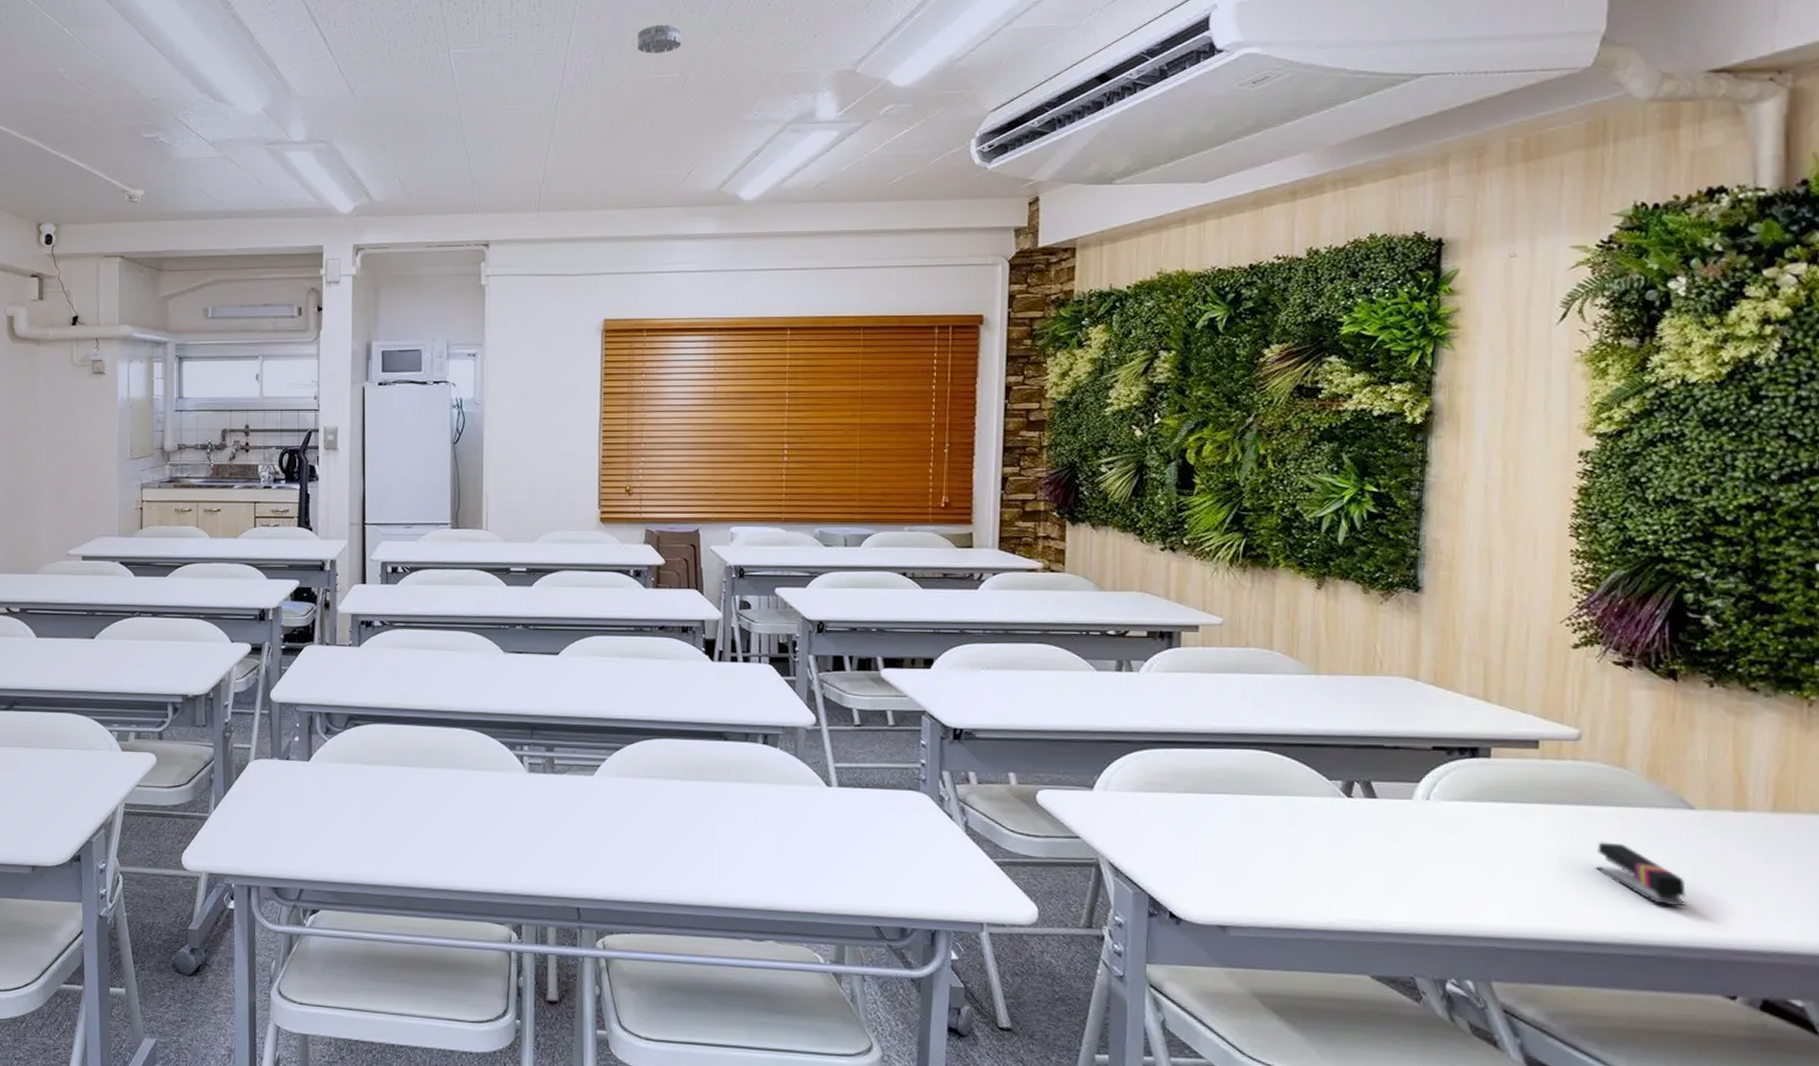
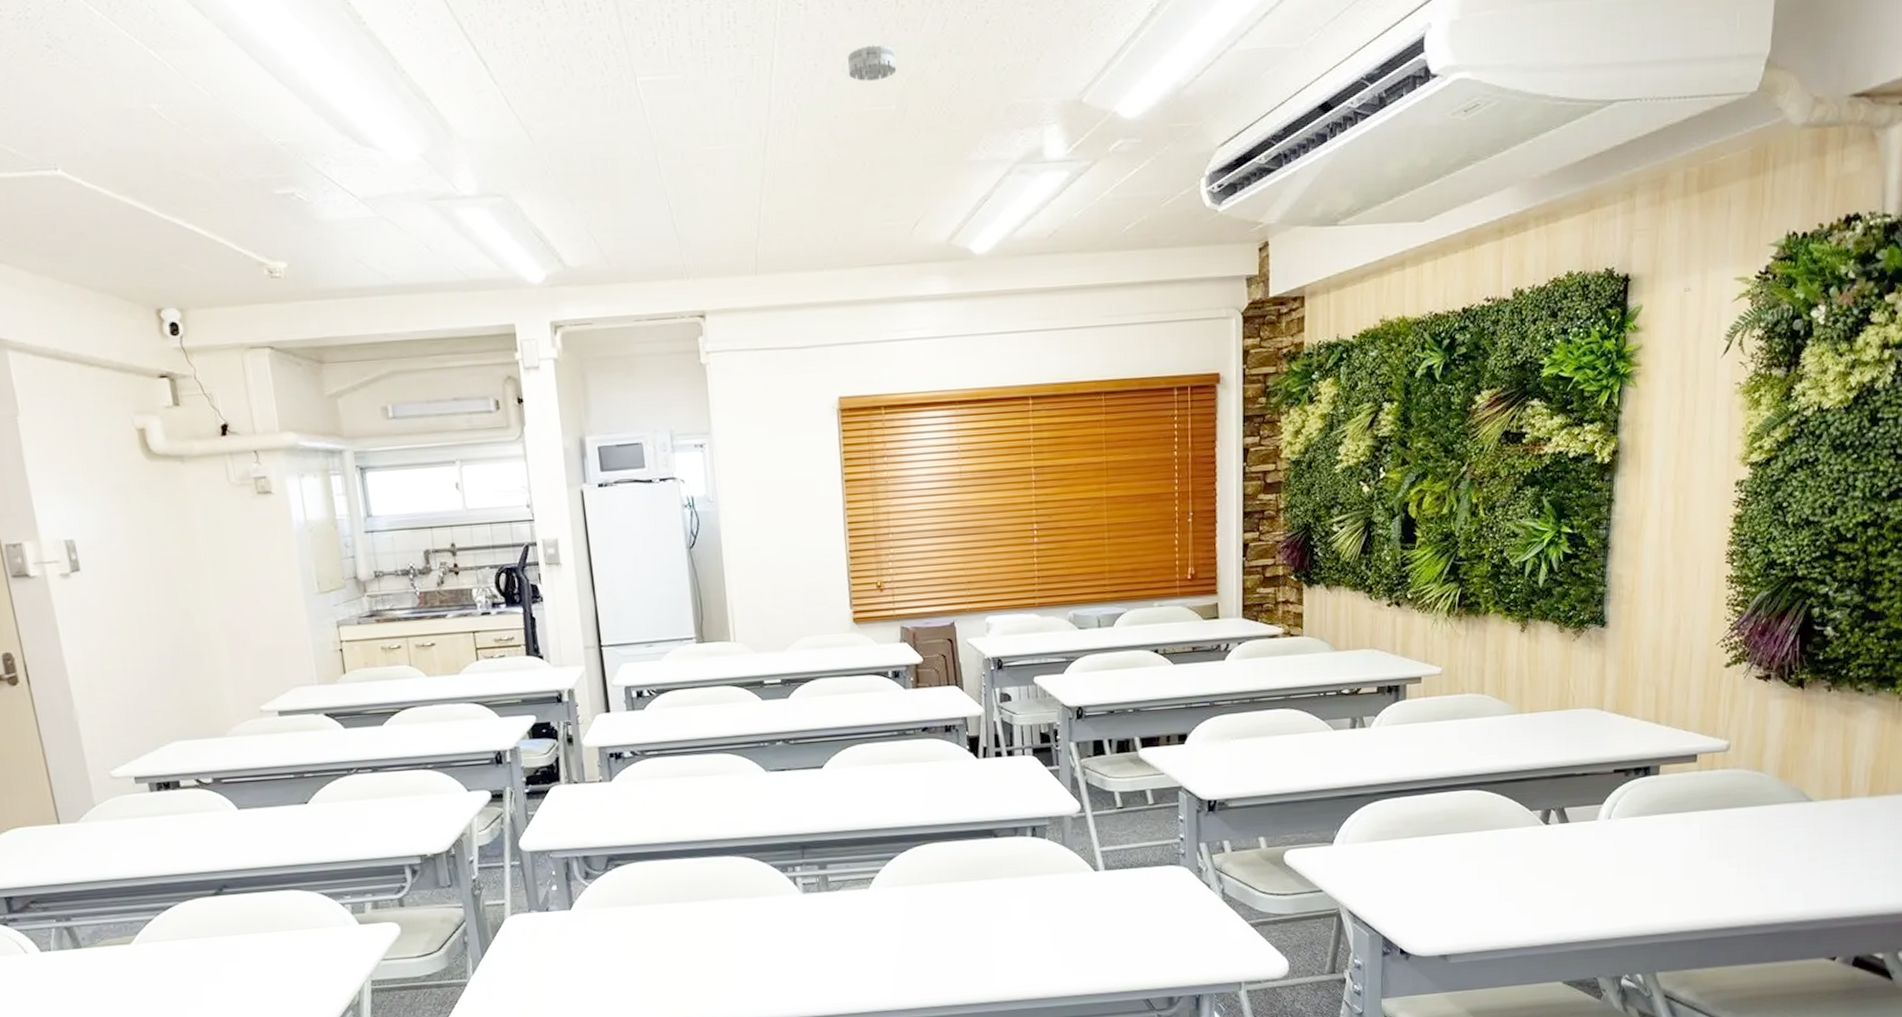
stapler: present [1596,842,1686,907] -> none [1737,838,1803,888]

